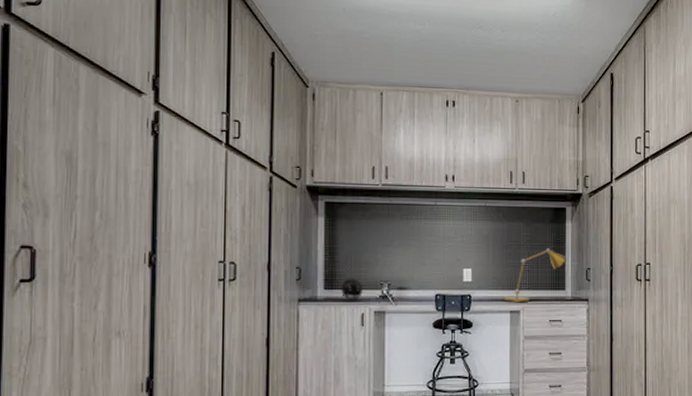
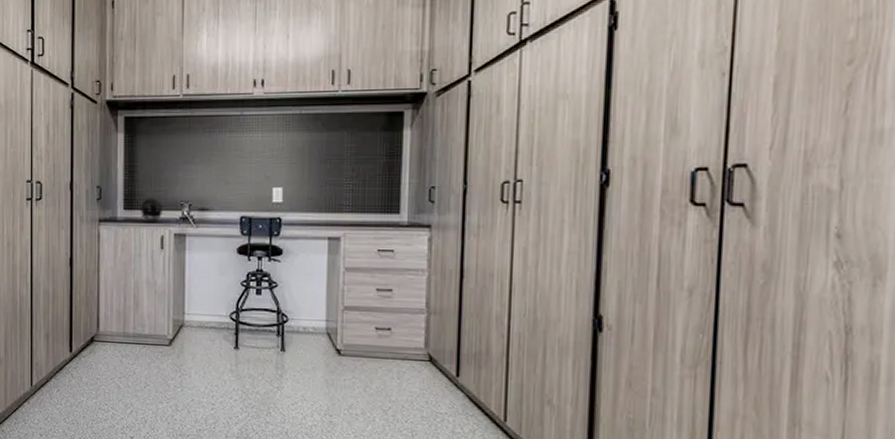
desk lamp: present [504,248,566,303] -> none [320,162,402,228]

